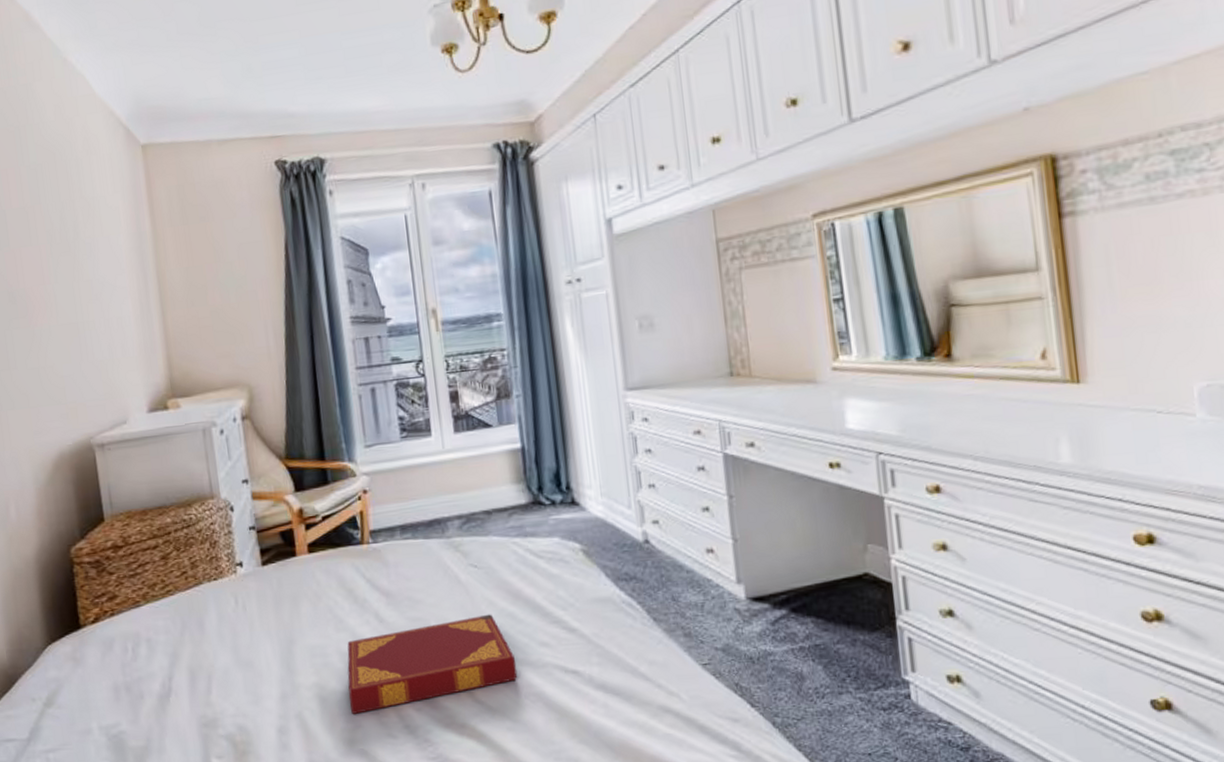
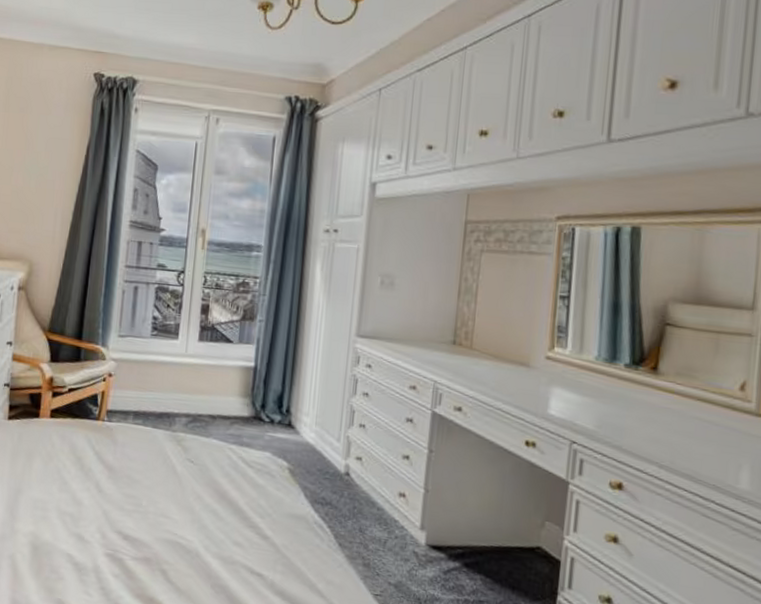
hardback book: present [347,614,518,714] -> none [57,502,210,570]

